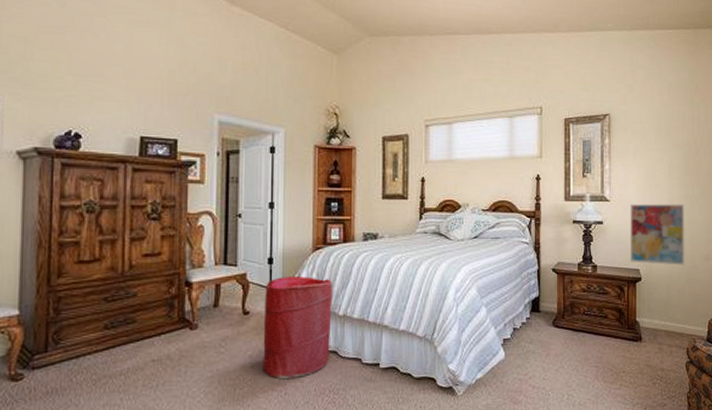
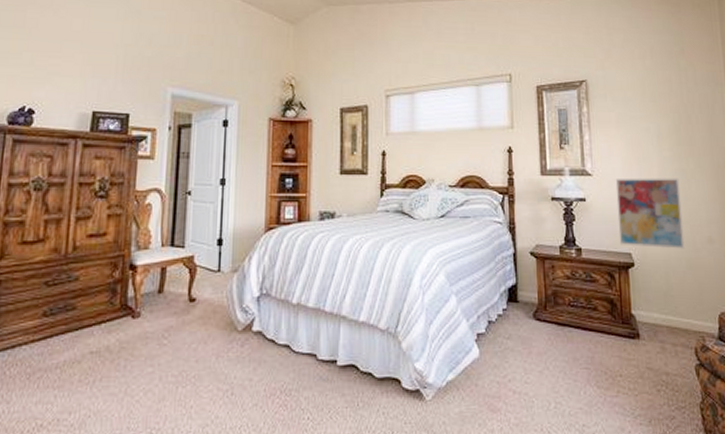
laundry hamper: present [263,276,333,379] -> none [208,260,287,376]

